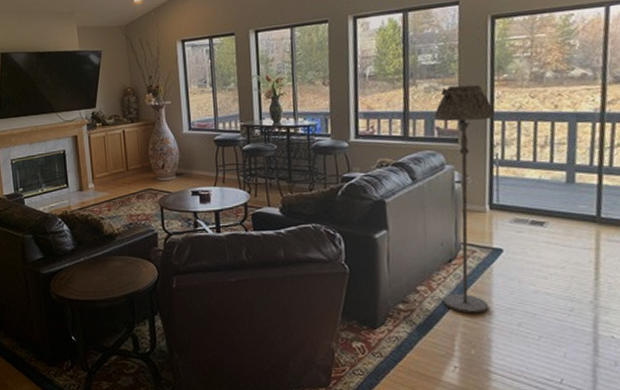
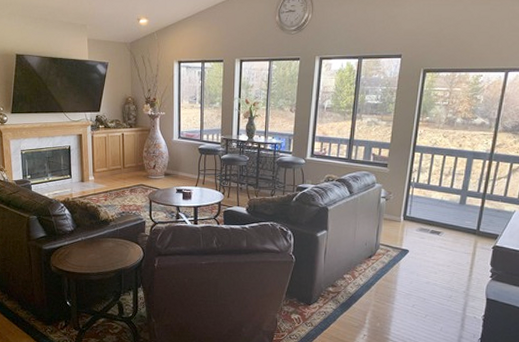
floor lamp: present [435,84,495,314] -> none [361,123,416,297]

